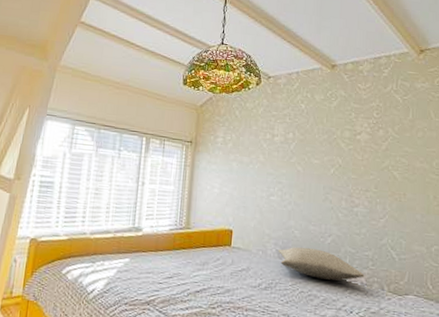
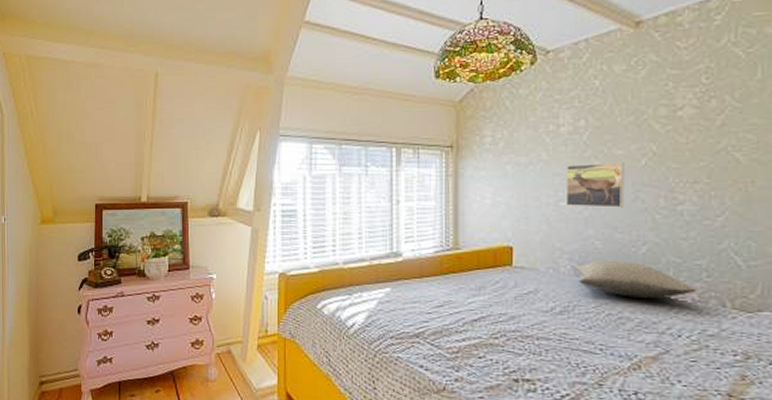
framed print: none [275,167,319,206] -> present [565,162,625,208]

